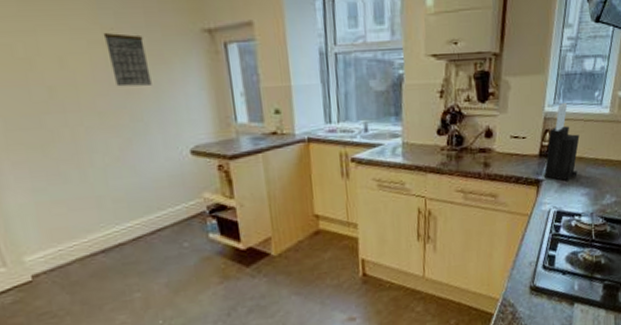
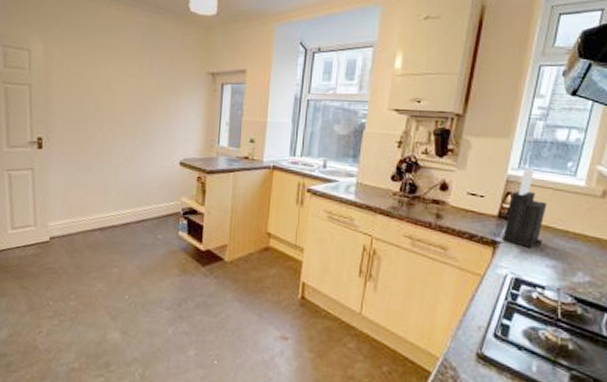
calendar: present [103,32,152,87] -> none [139,69,166,109]

